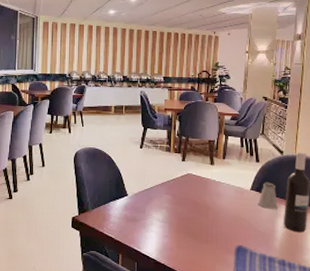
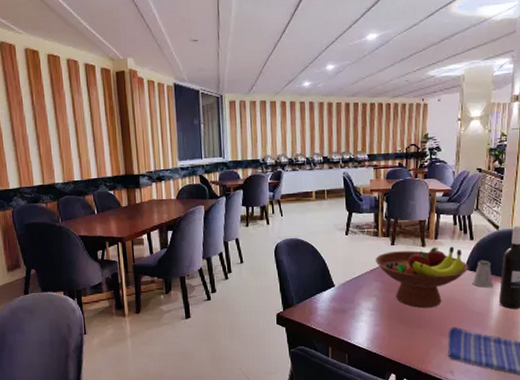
fruit bowl: none [166,166,255,225] -> present [375,246,469,309]

